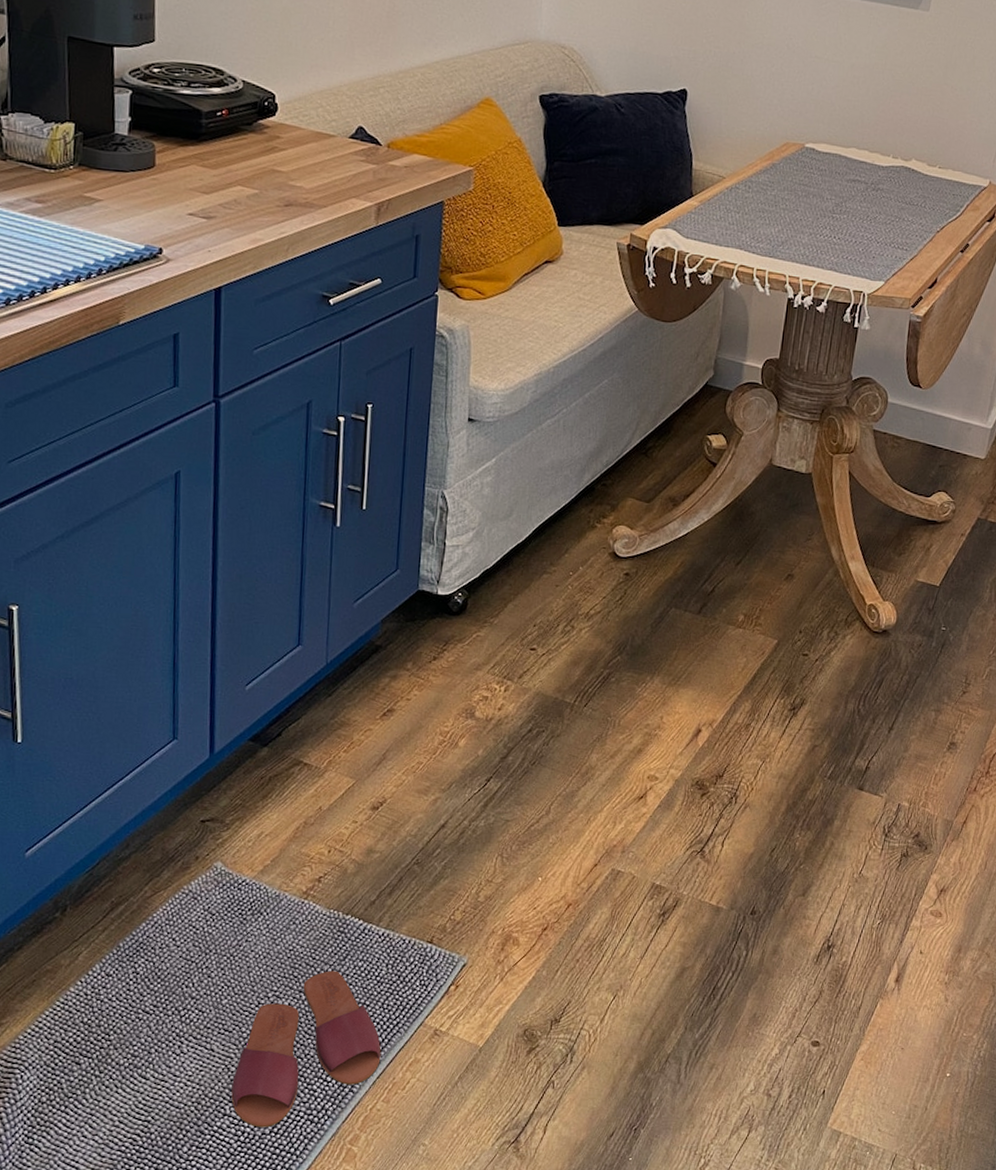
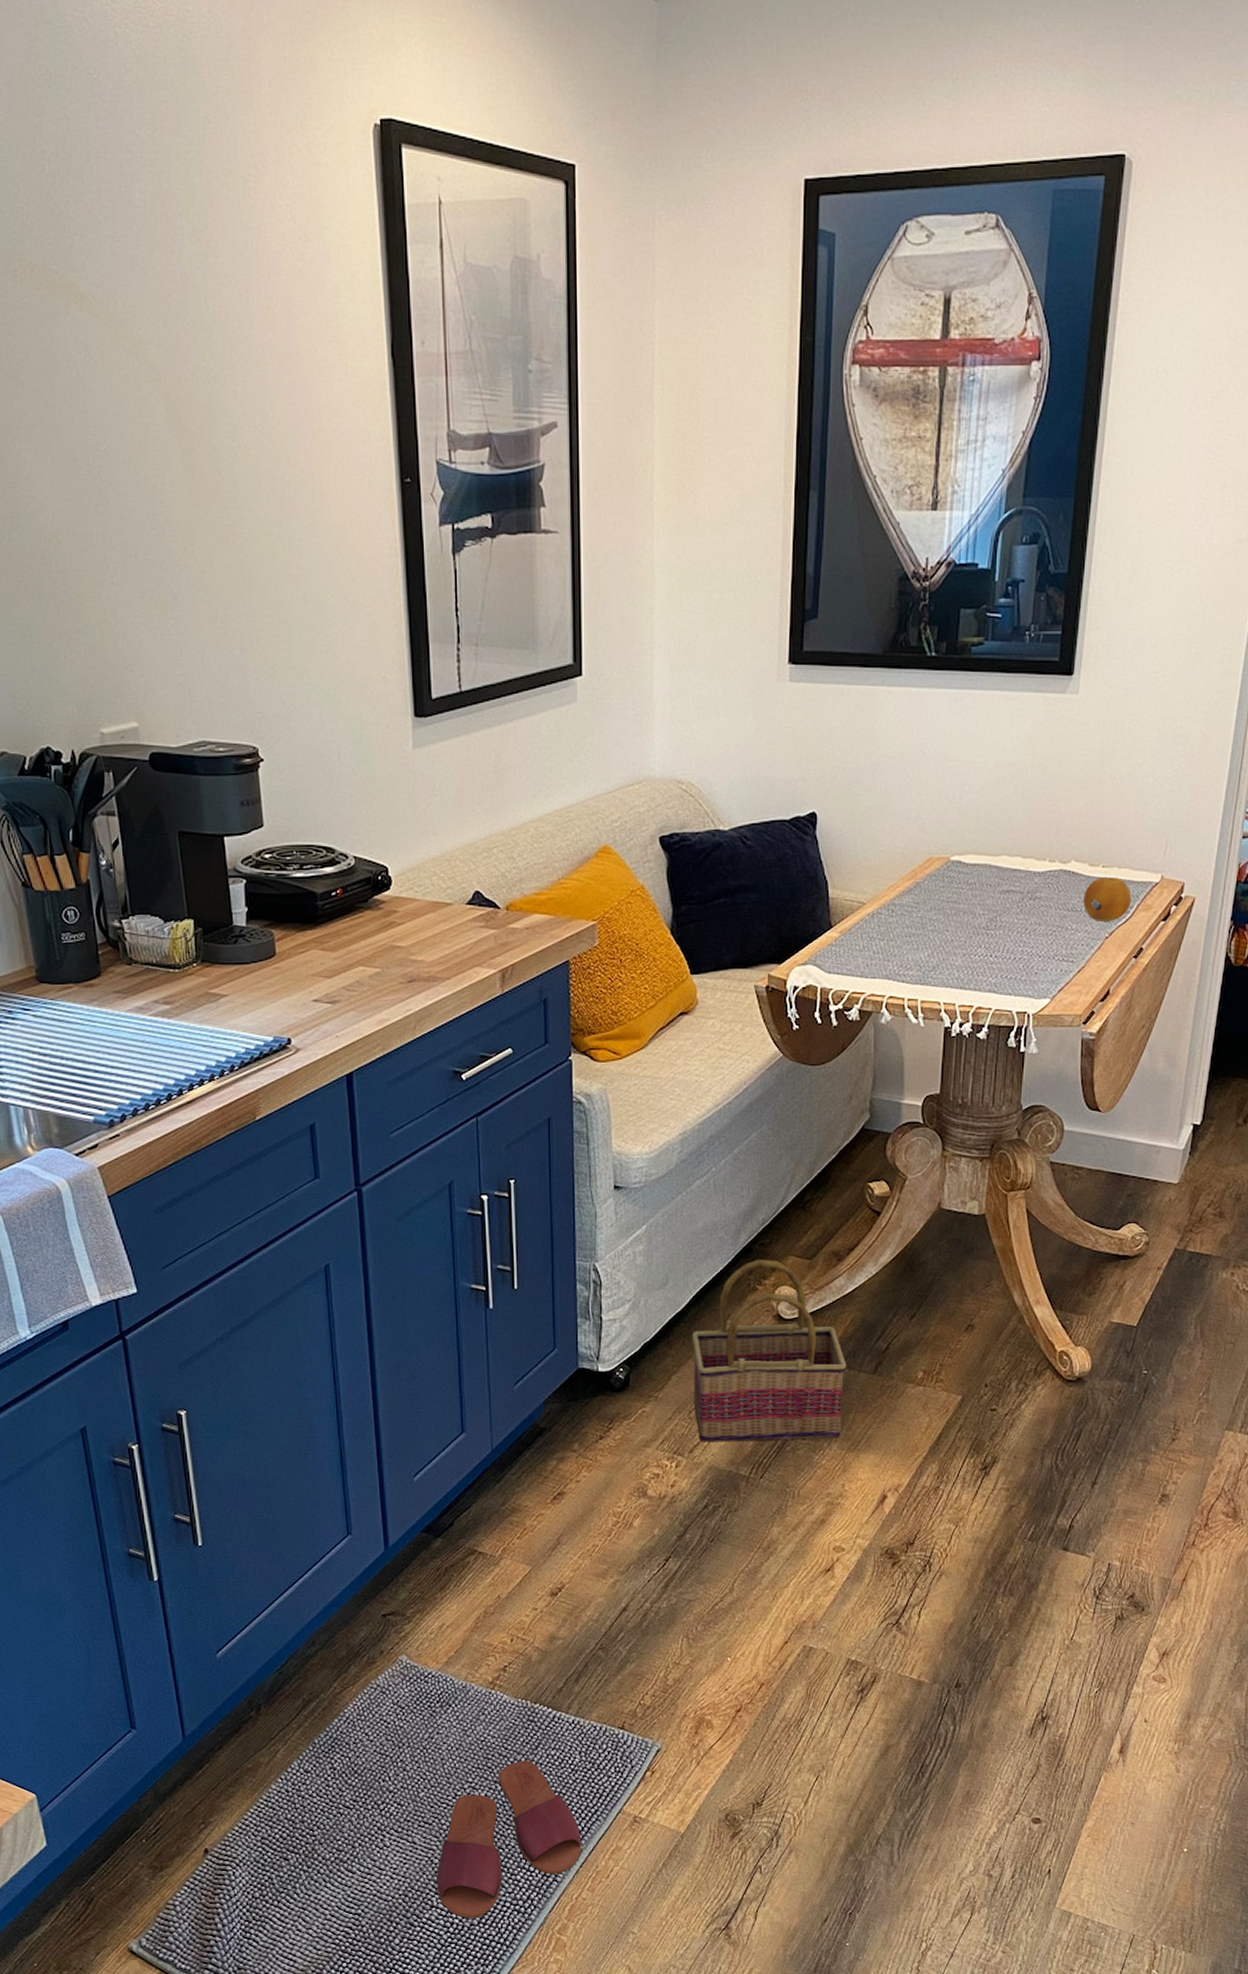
basket: none [527,499,674,673] -> present [692,1260,847,1442]
fruit: none [920,177,963,217] -> present [1083,877,1132,921]

